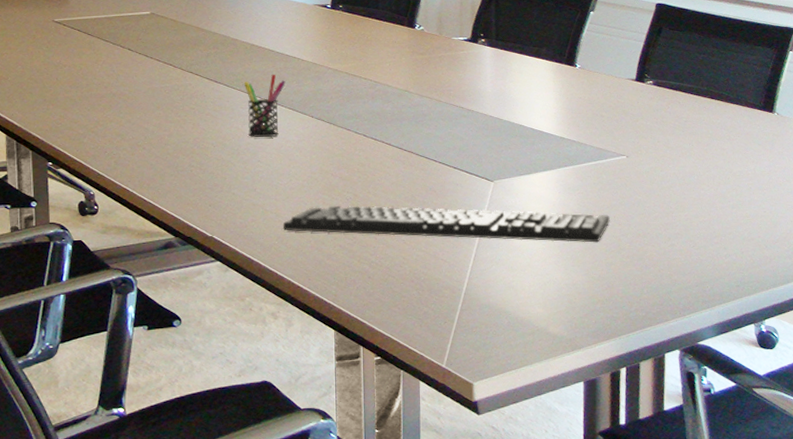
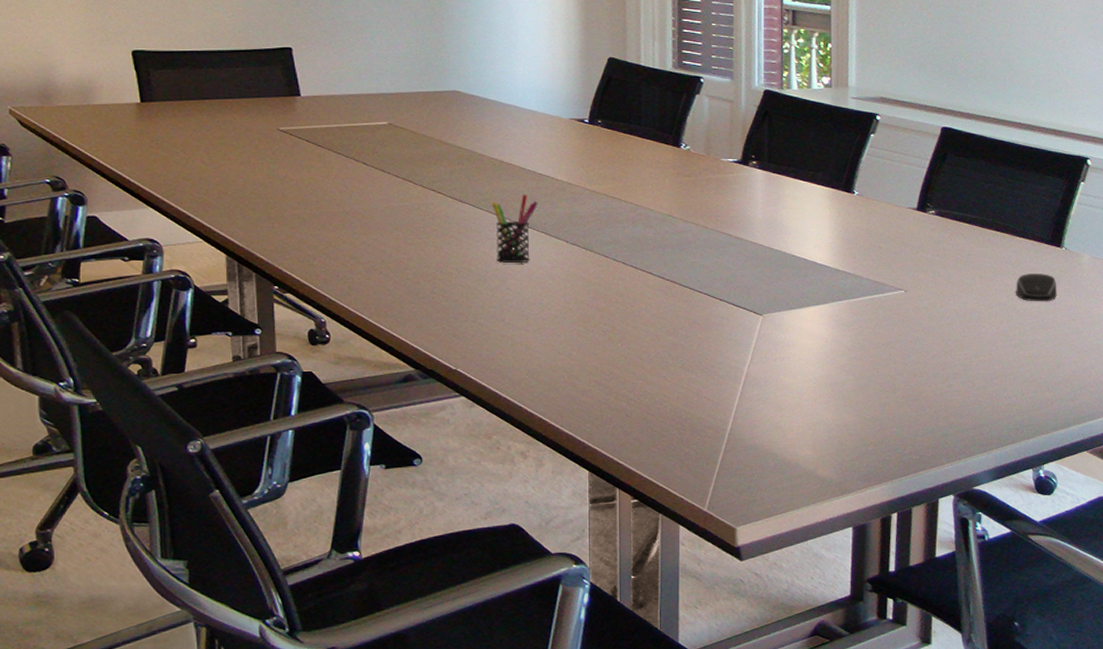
keyboard: present [282,205,611,243] -> none [533,338,886,382]
computer mouse: none [731,138,772,165] -> present [1015,274,1057,302]

